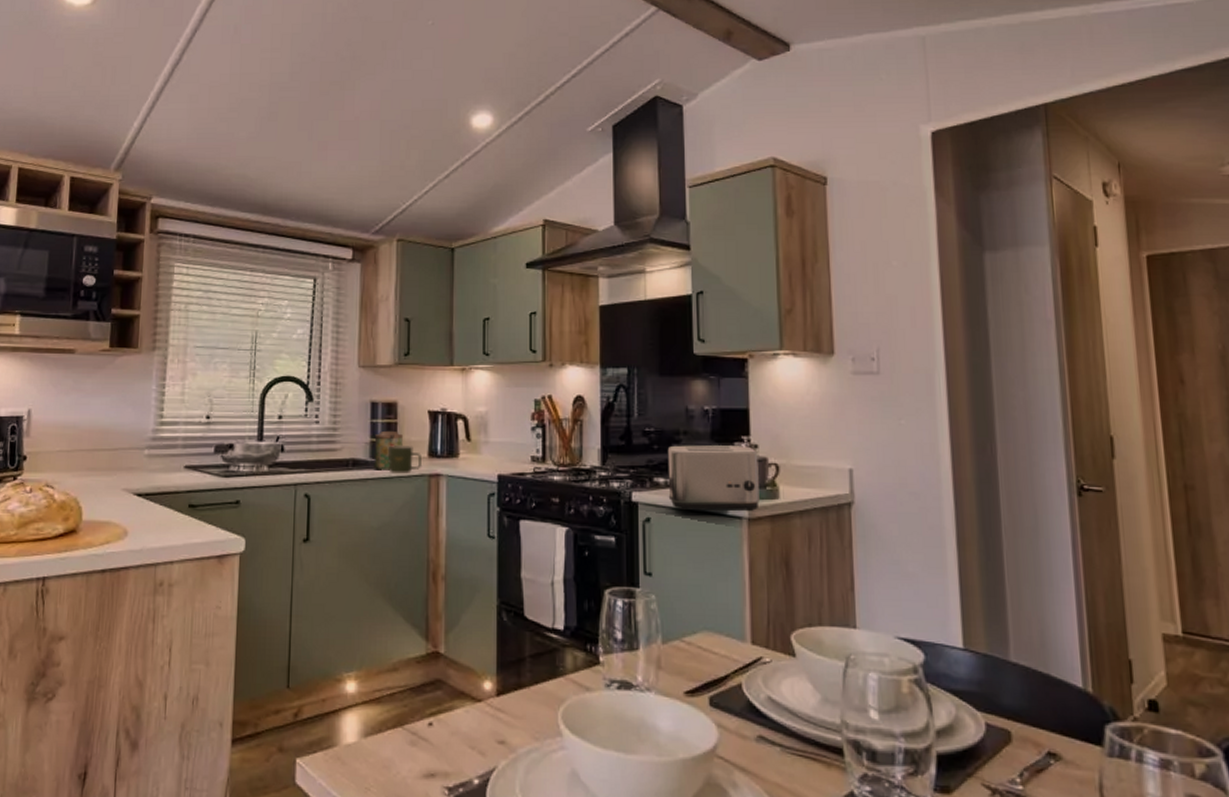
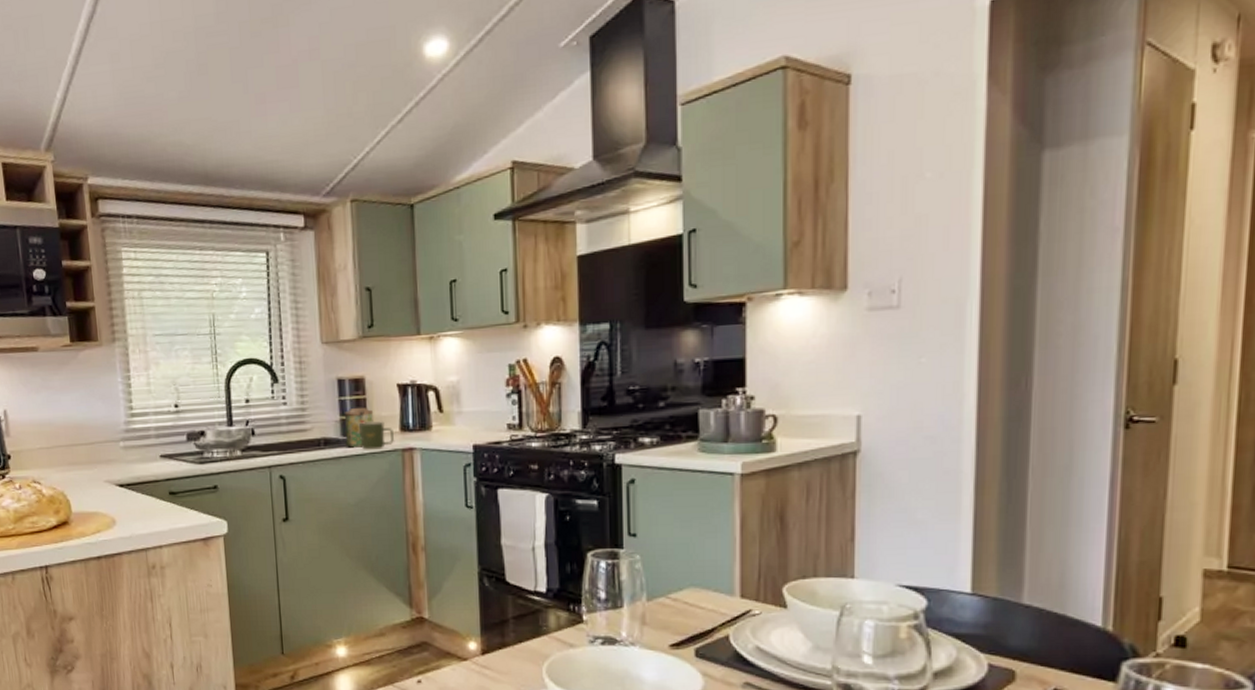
toaster: present [667,445,764,511] -> none [653,398,761,470]

